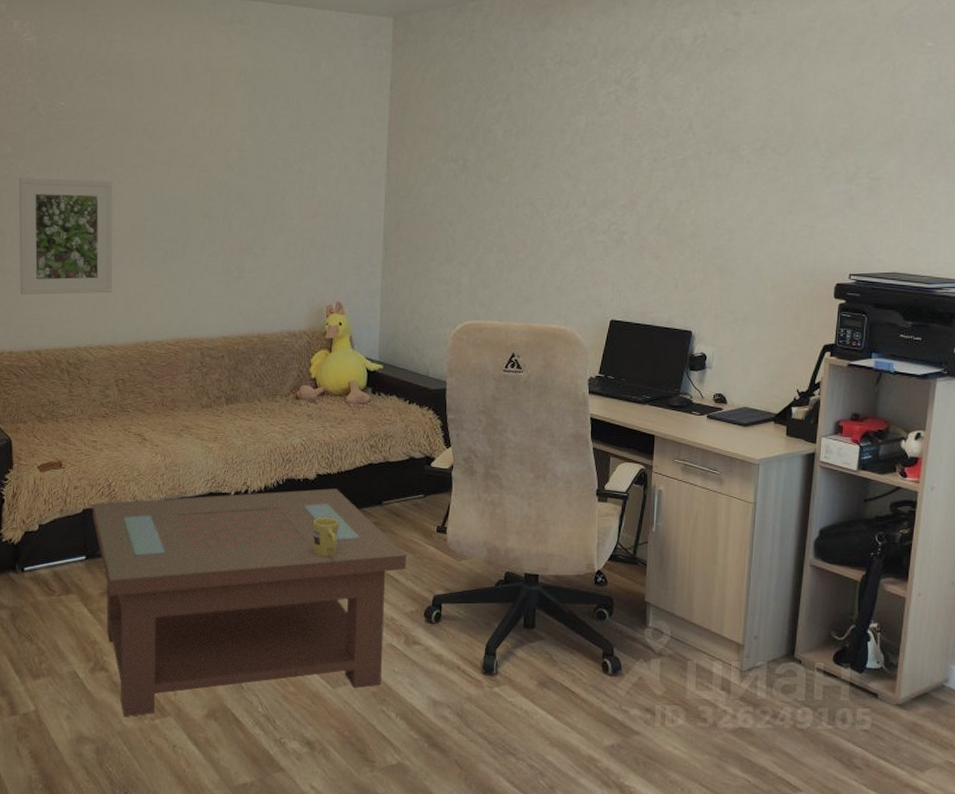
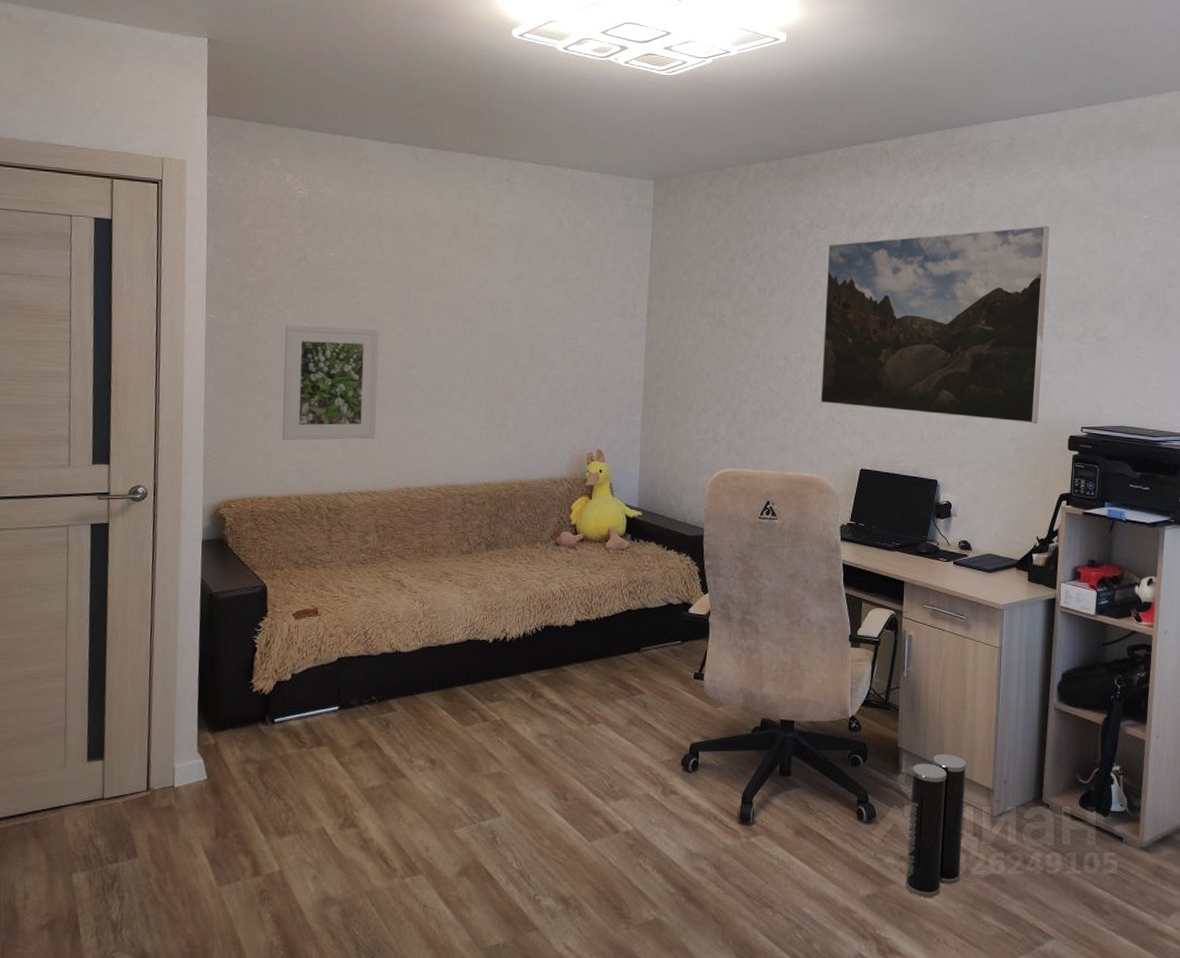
coffee table: present [92,489,406,717] -> none [347,635,664,875]
mug: present [312,517,340,557] -> none [570,664,598,705]
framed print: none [569,57,822,271] -> present [820,226,1050,424]
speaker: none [650,608,717,748] -> present [905,753,967,897]

